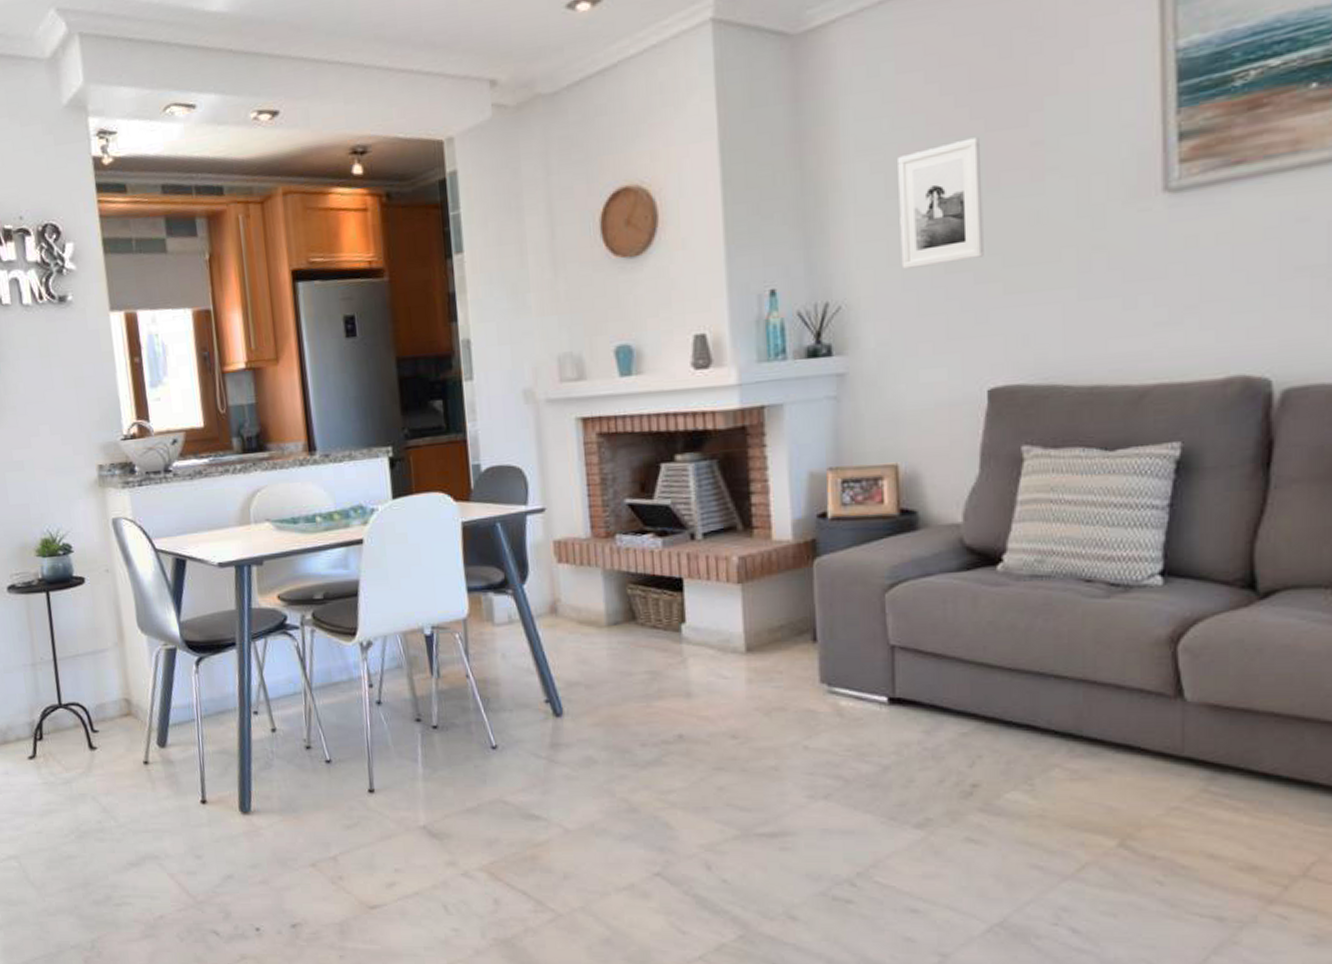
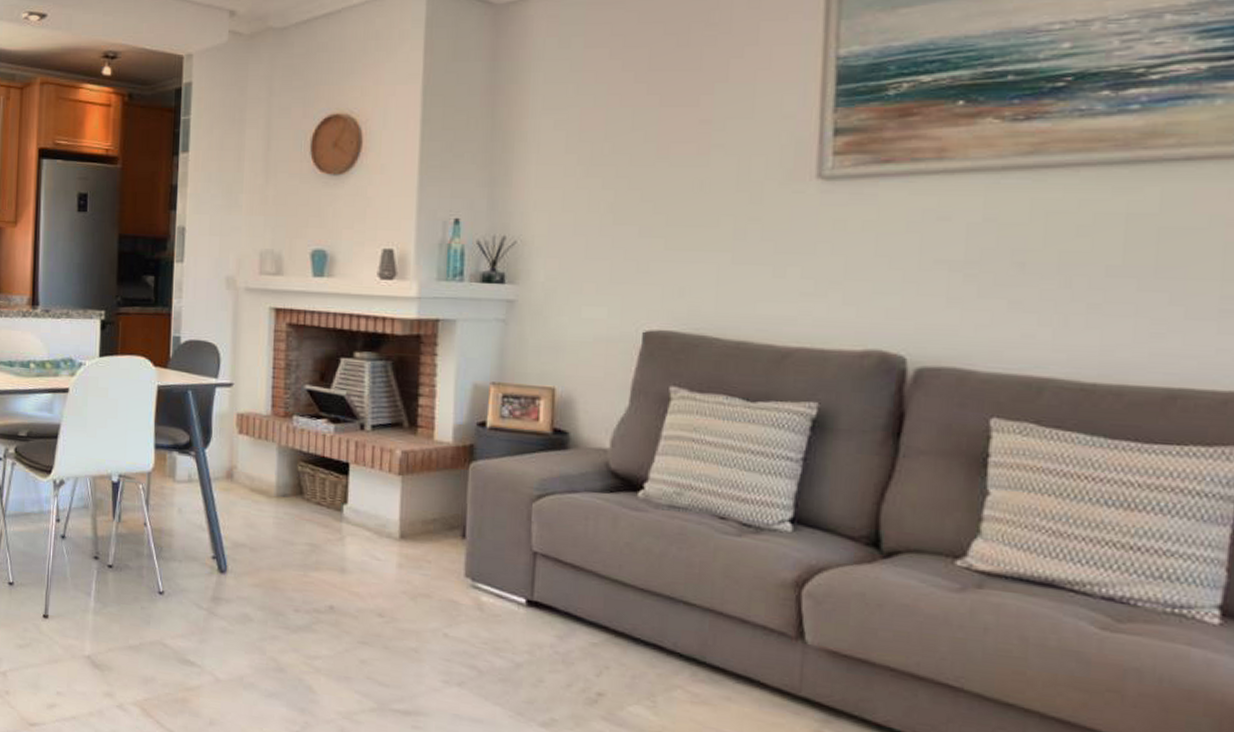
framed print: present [898,137,984,270] -> none [574,110,655,217]

